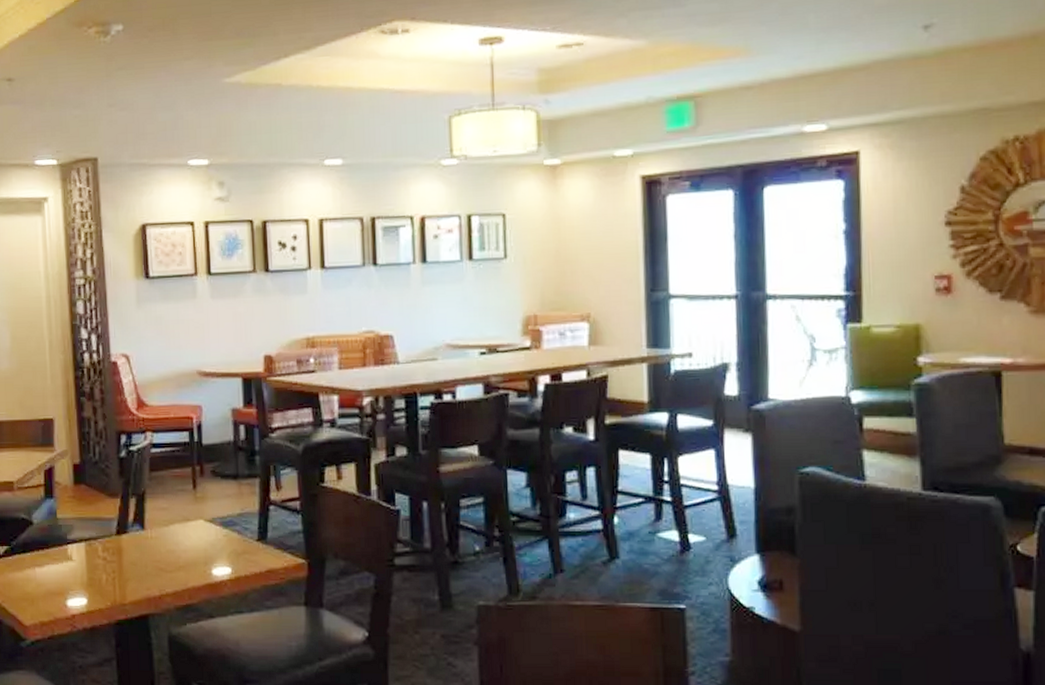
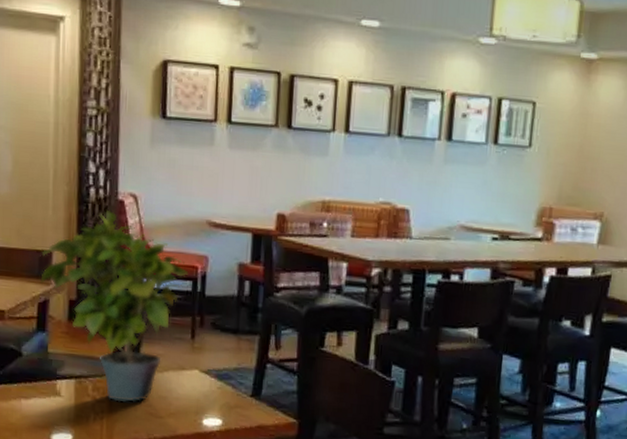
potted plant: none [43,372,185,559] -> present [40,209,189,402]

